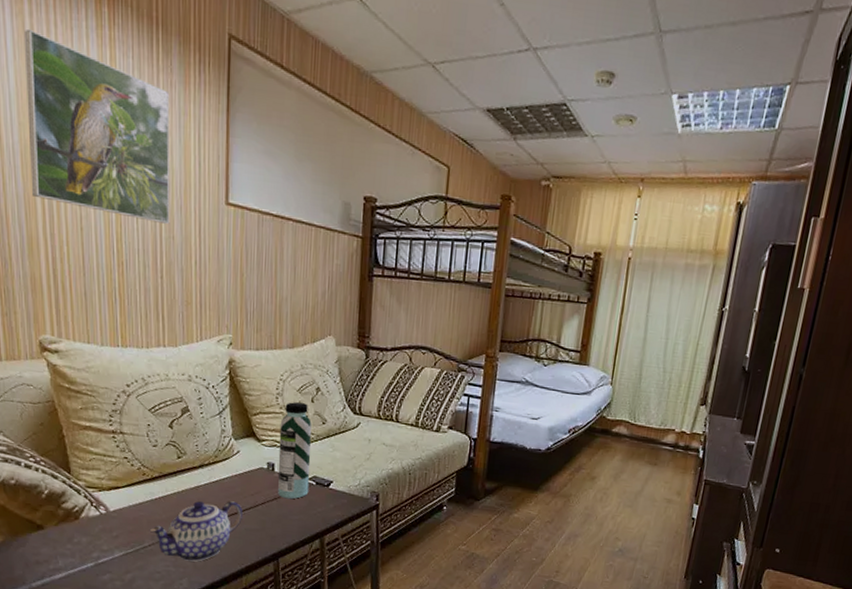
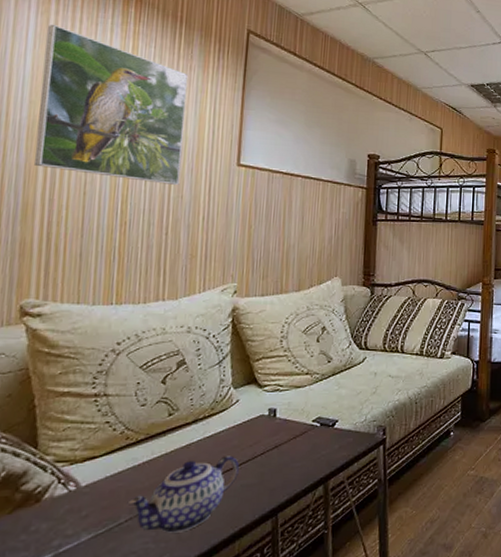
water bottle: present [278,402,312,499] -> none [279,344,317,446]

